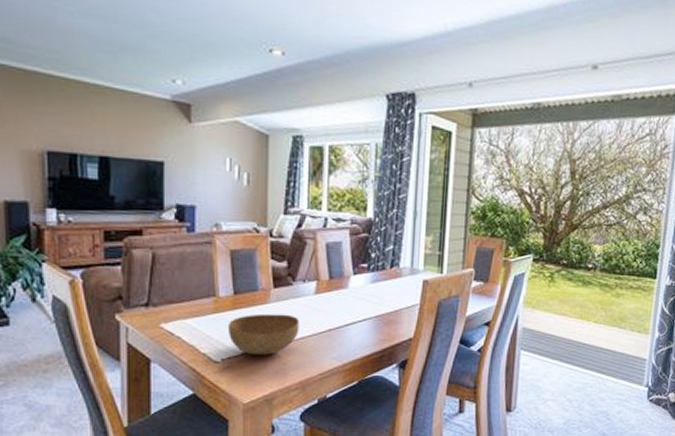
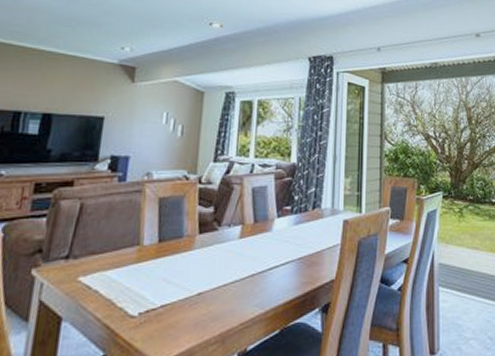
bowl: present [229,313,300,355] -> none [149,260,223,307]

